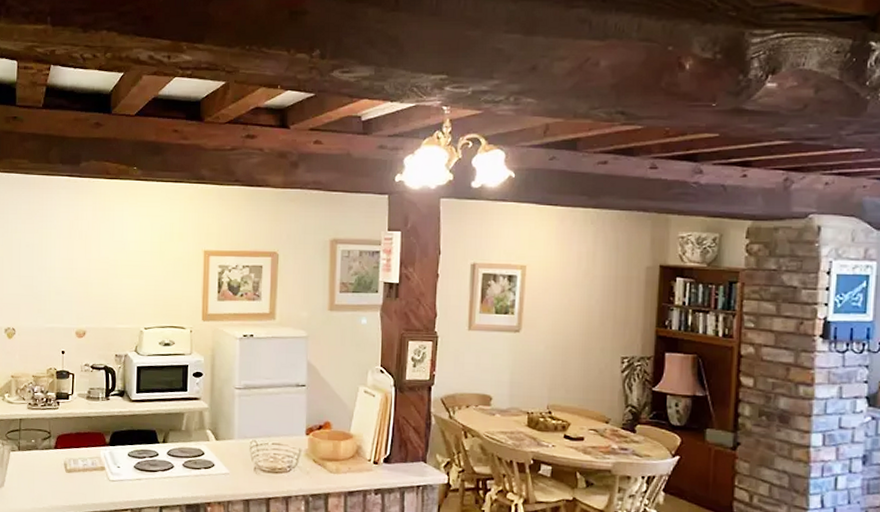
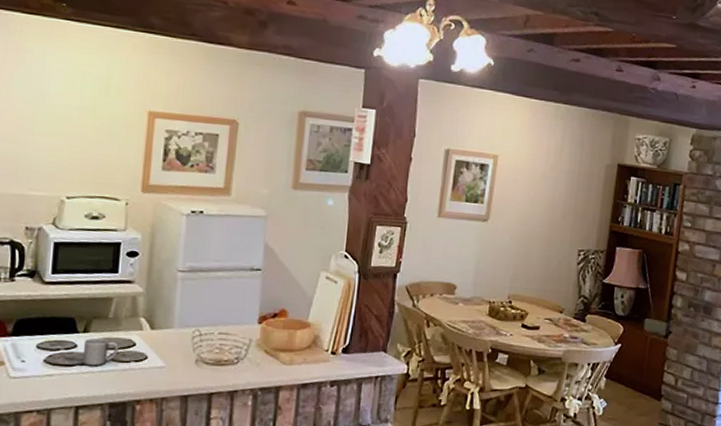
mug: none [163,447,191,472] -> present [82,337,119,367]

